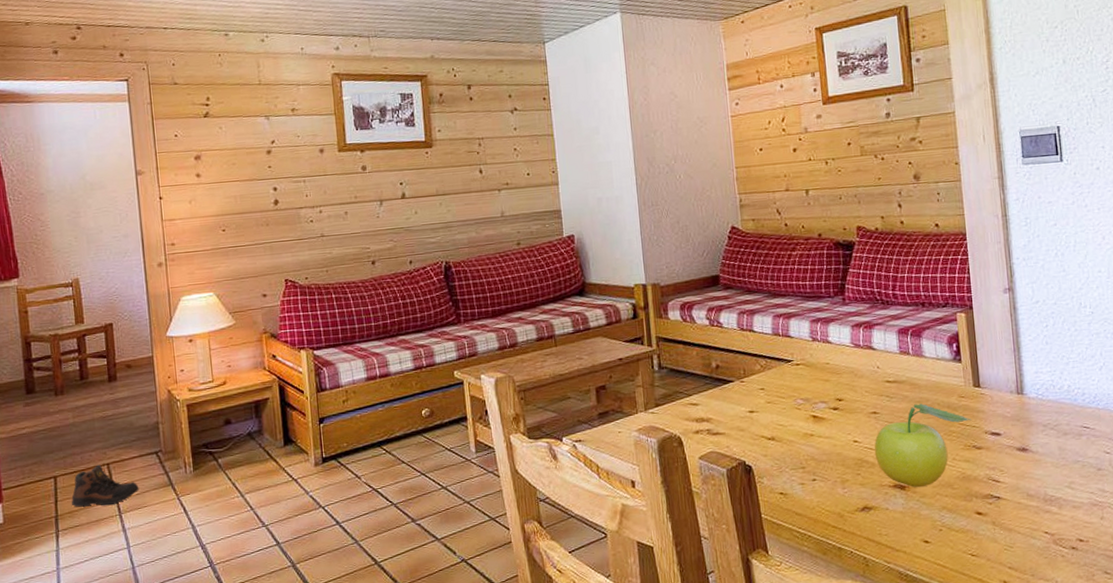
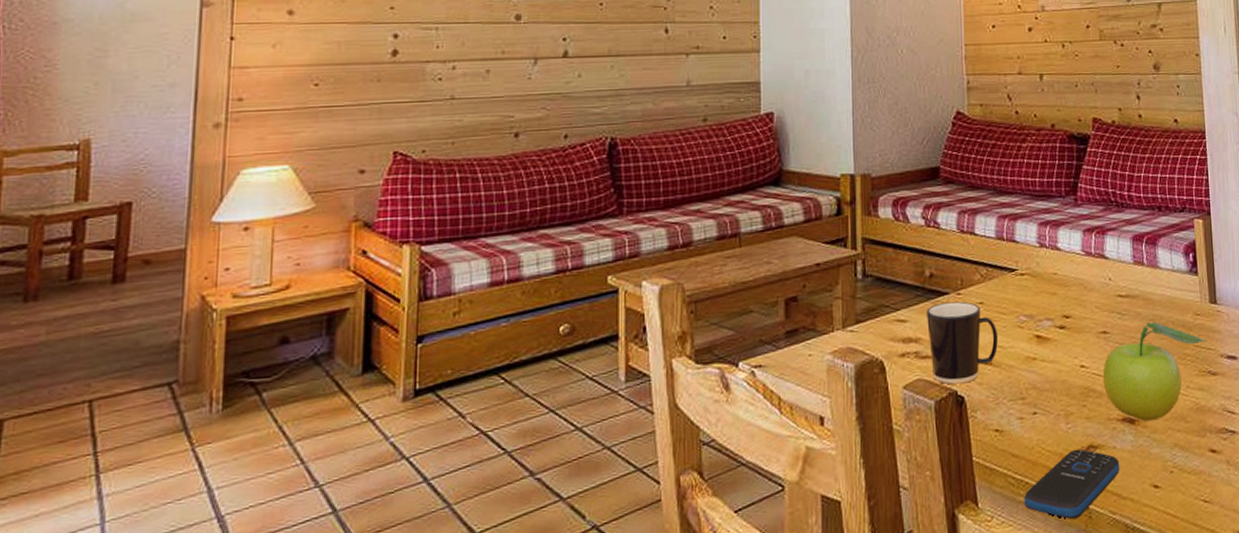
boot: present [71,464,139,507] -> none [22,401,134,465]
mug: none [715,388,779,456] -> present [927,301,998,385]
mobile phone: none [808,509,893,567] -> present [1024,448,1120,520]

